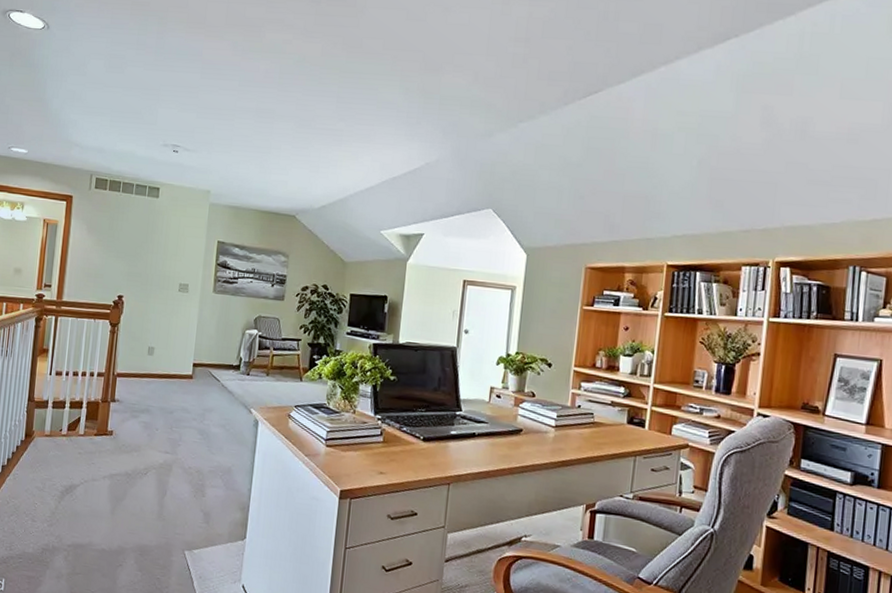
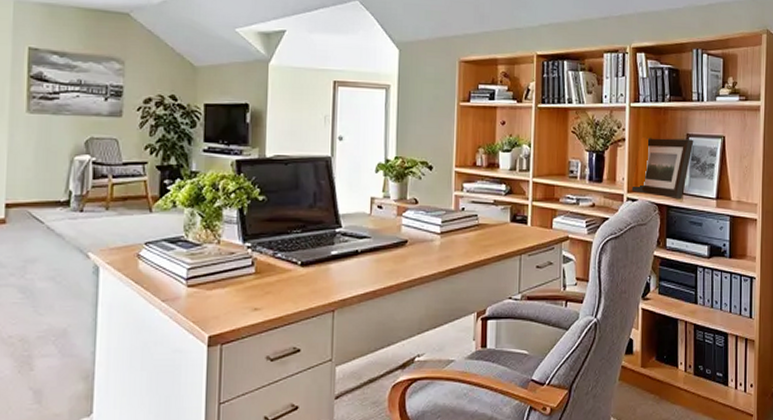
picture frame: none [763,354,843,421] -> present [631,138,694,200]

